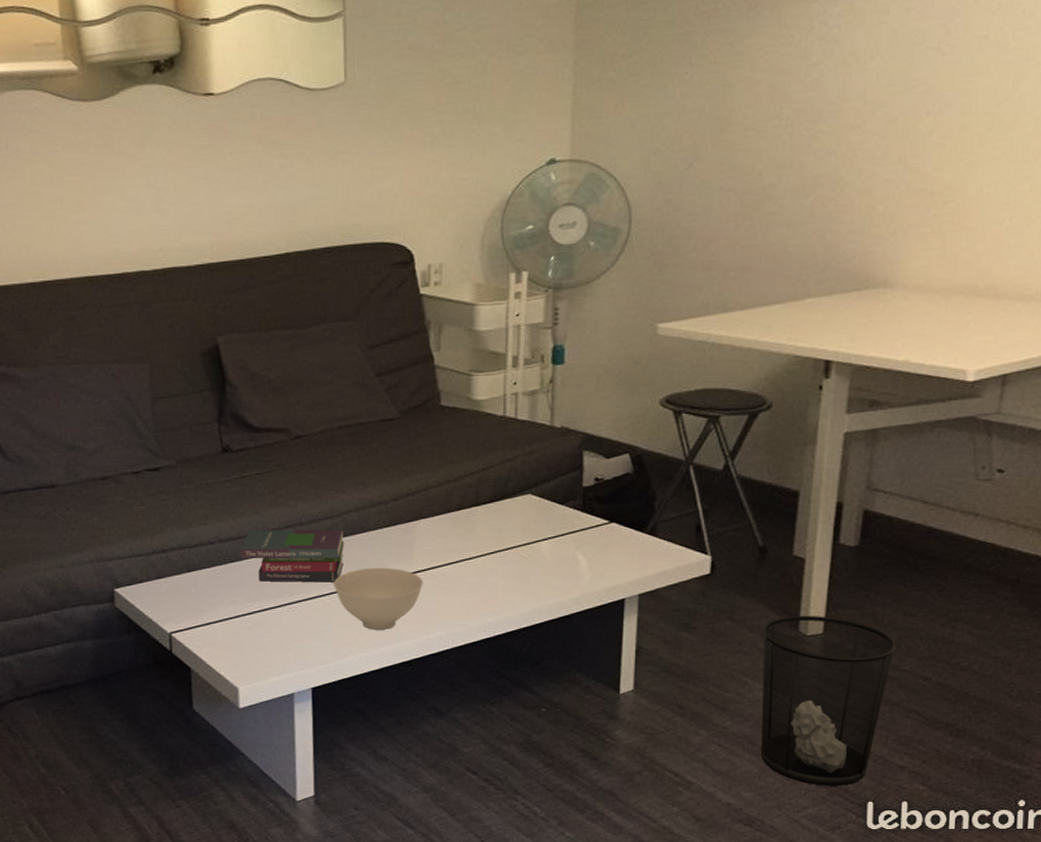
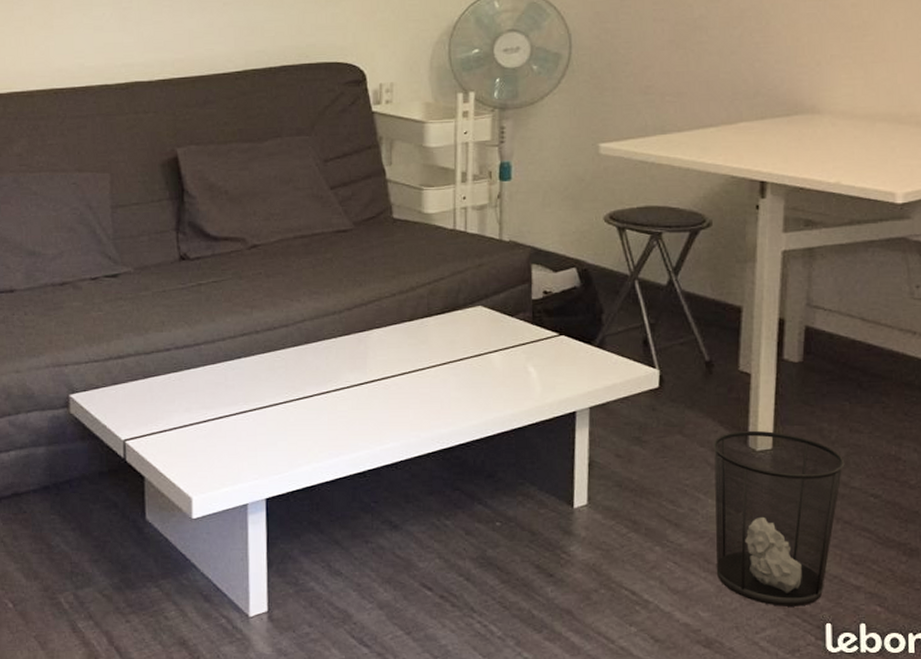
books: present [239,529,344,583] -> none [195,337,299,391]
bowl: present [334,567,423,630] -> none [288,376,377,440]

